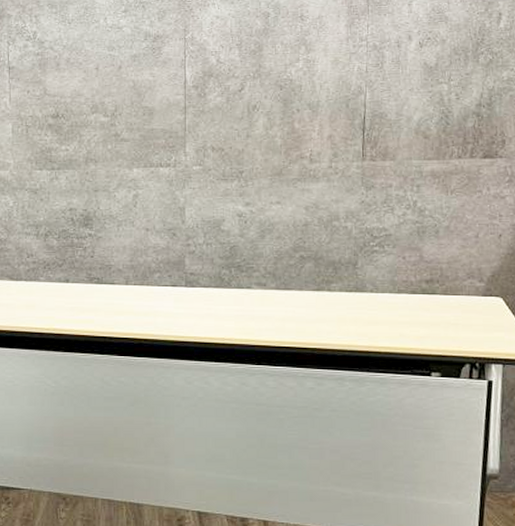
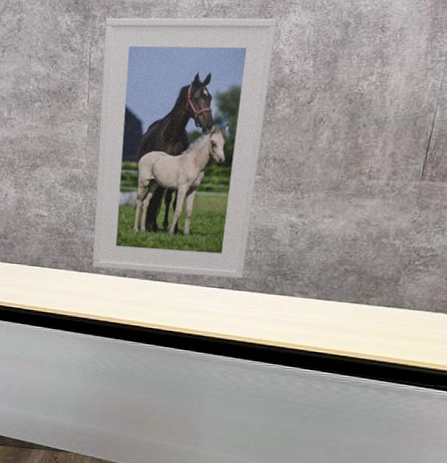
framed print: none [21,11,198,275] -> present [92,17,277,278]

